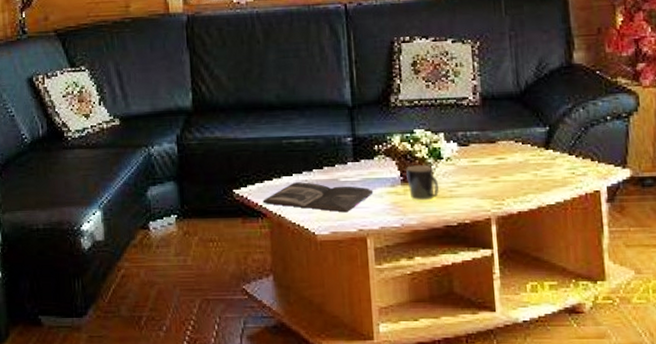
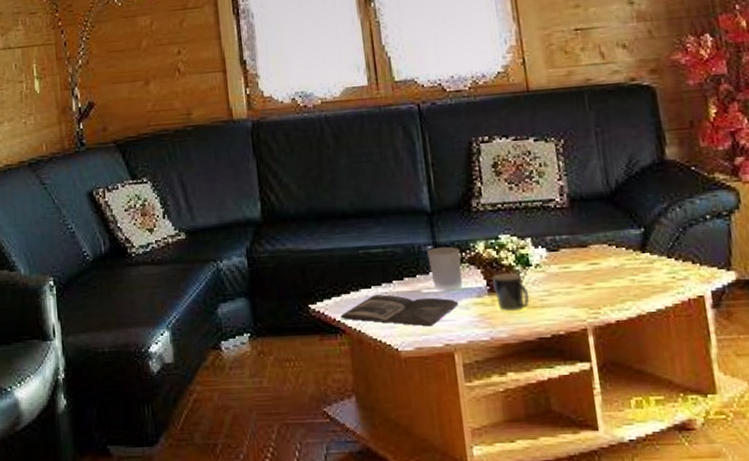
candle holder: none [346,139,379,181] -> present [427,246,463,292]

